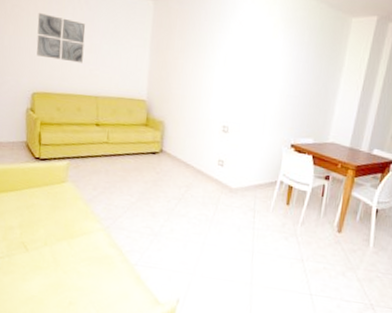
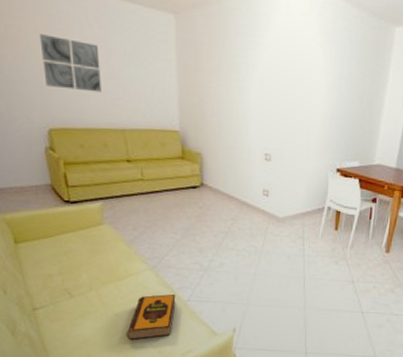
hardback book: none [71,256,125,302] -> present [126,294,176,340]

